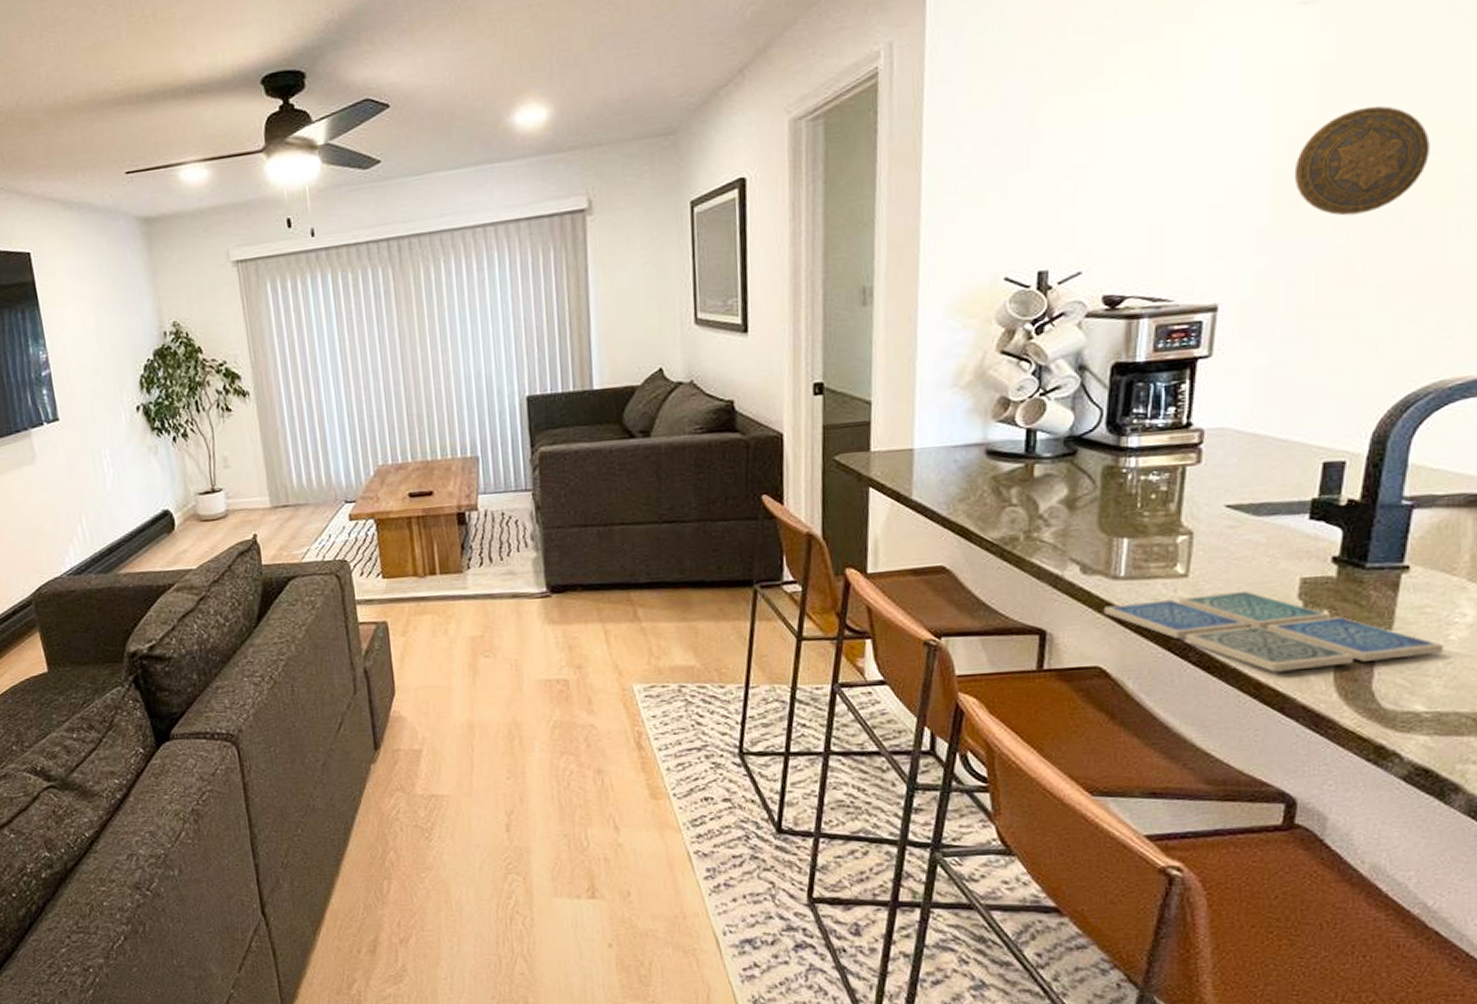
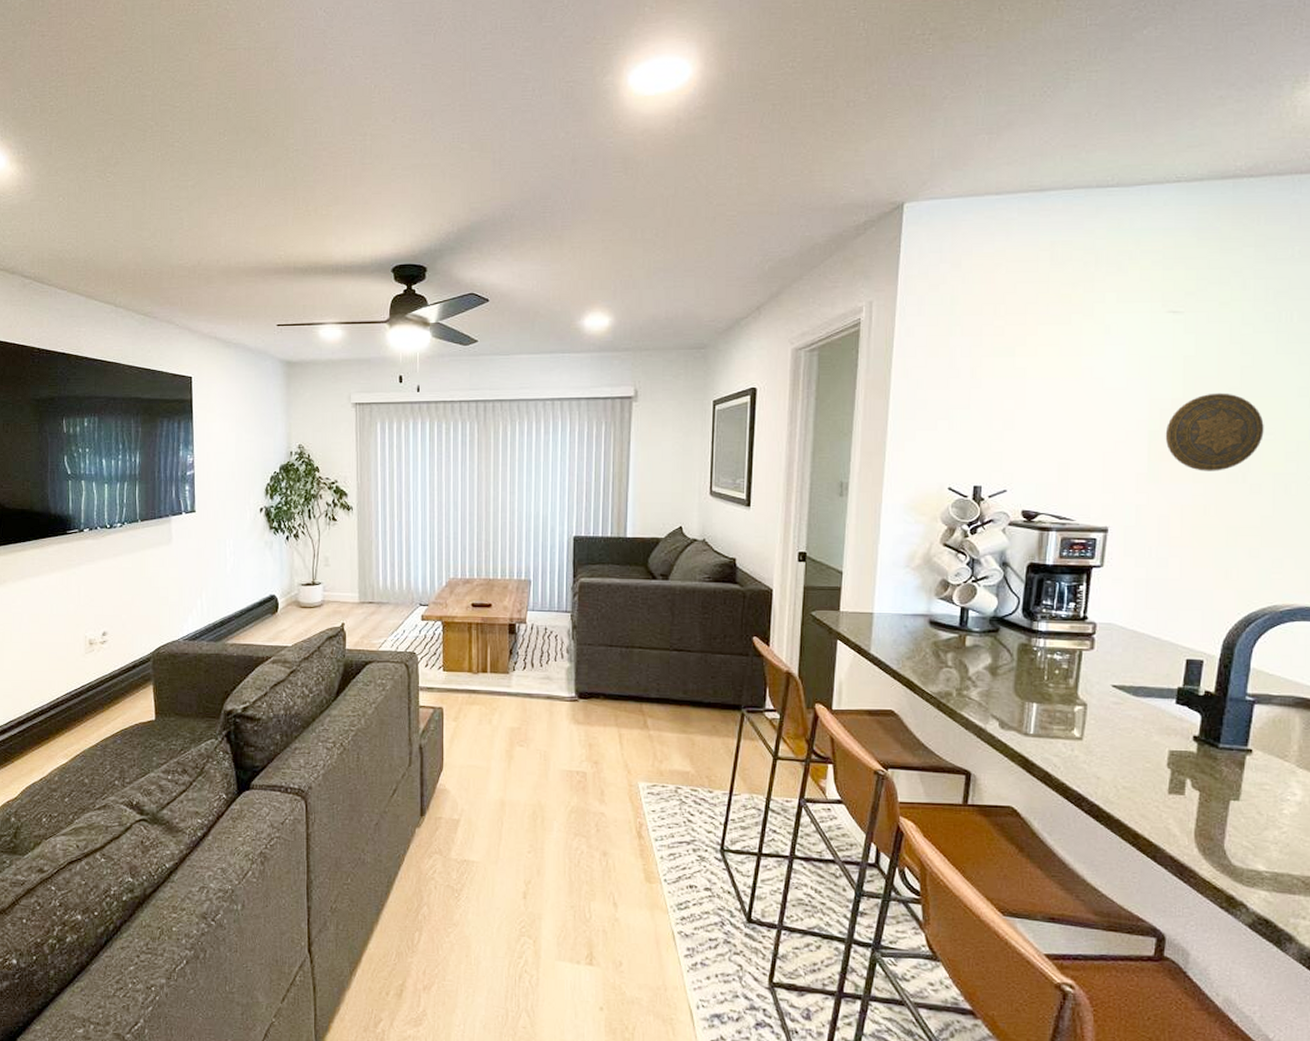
drink coaster: present [1103,590,1444,672] -> none [1016,755,1279,826]

